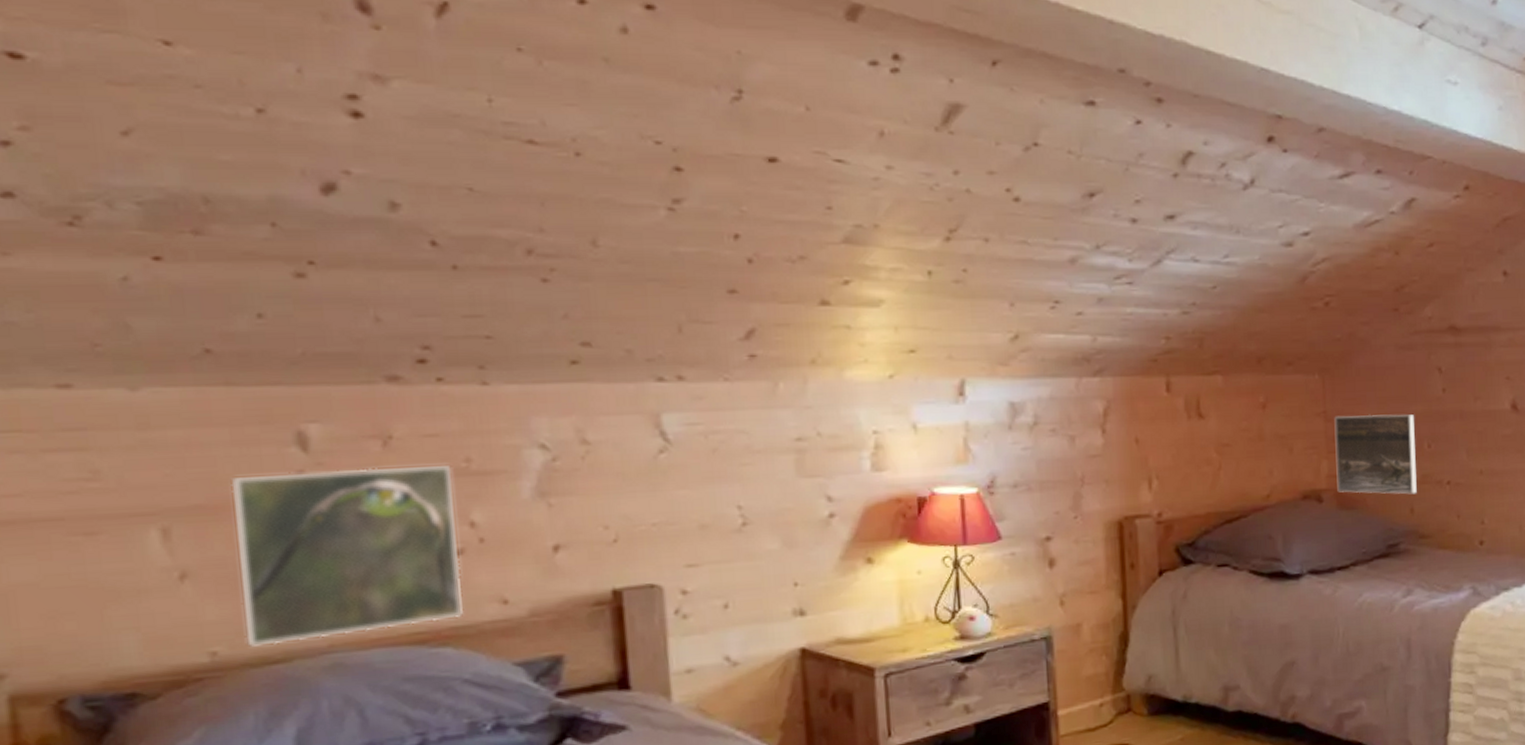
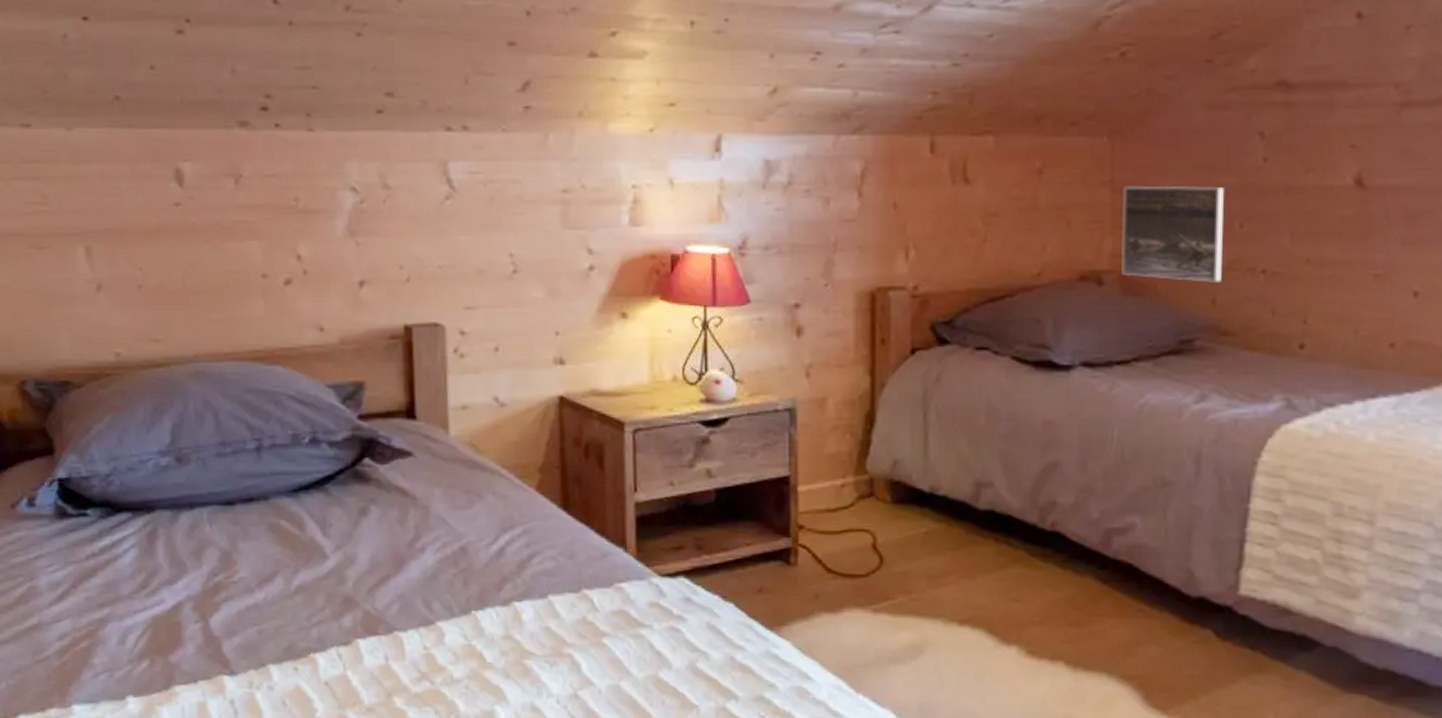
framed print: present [230,466,464,648] -> none [130,203,291,352]

